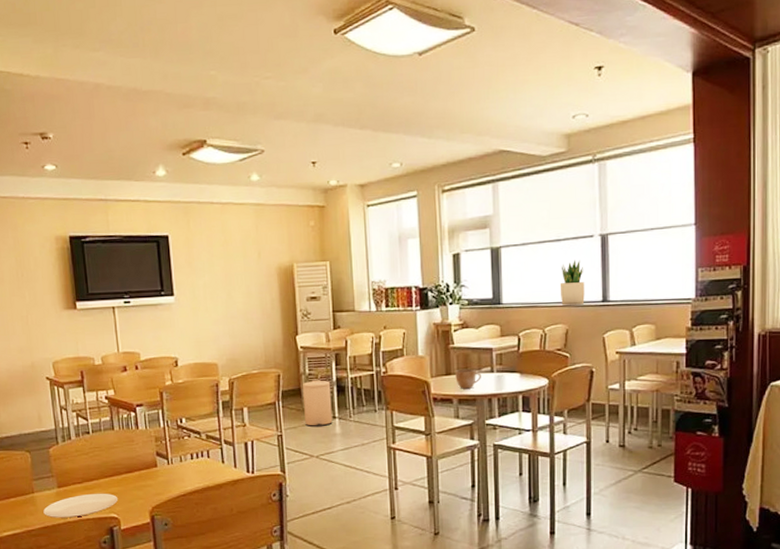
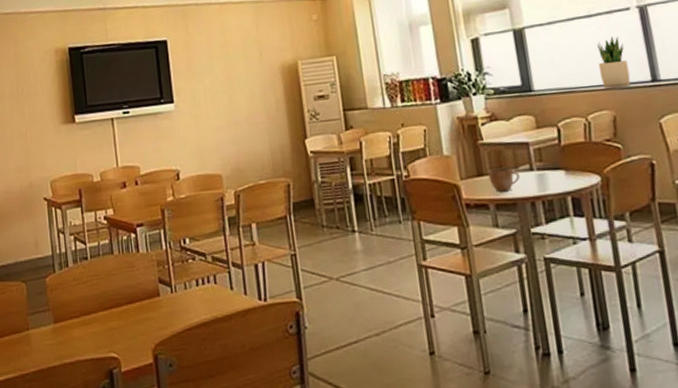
plate: present [43,493,119,518] -> none [38,328,119,360]
pedal bin: present [303,380,333,427] -> none [316,188,352,244]

